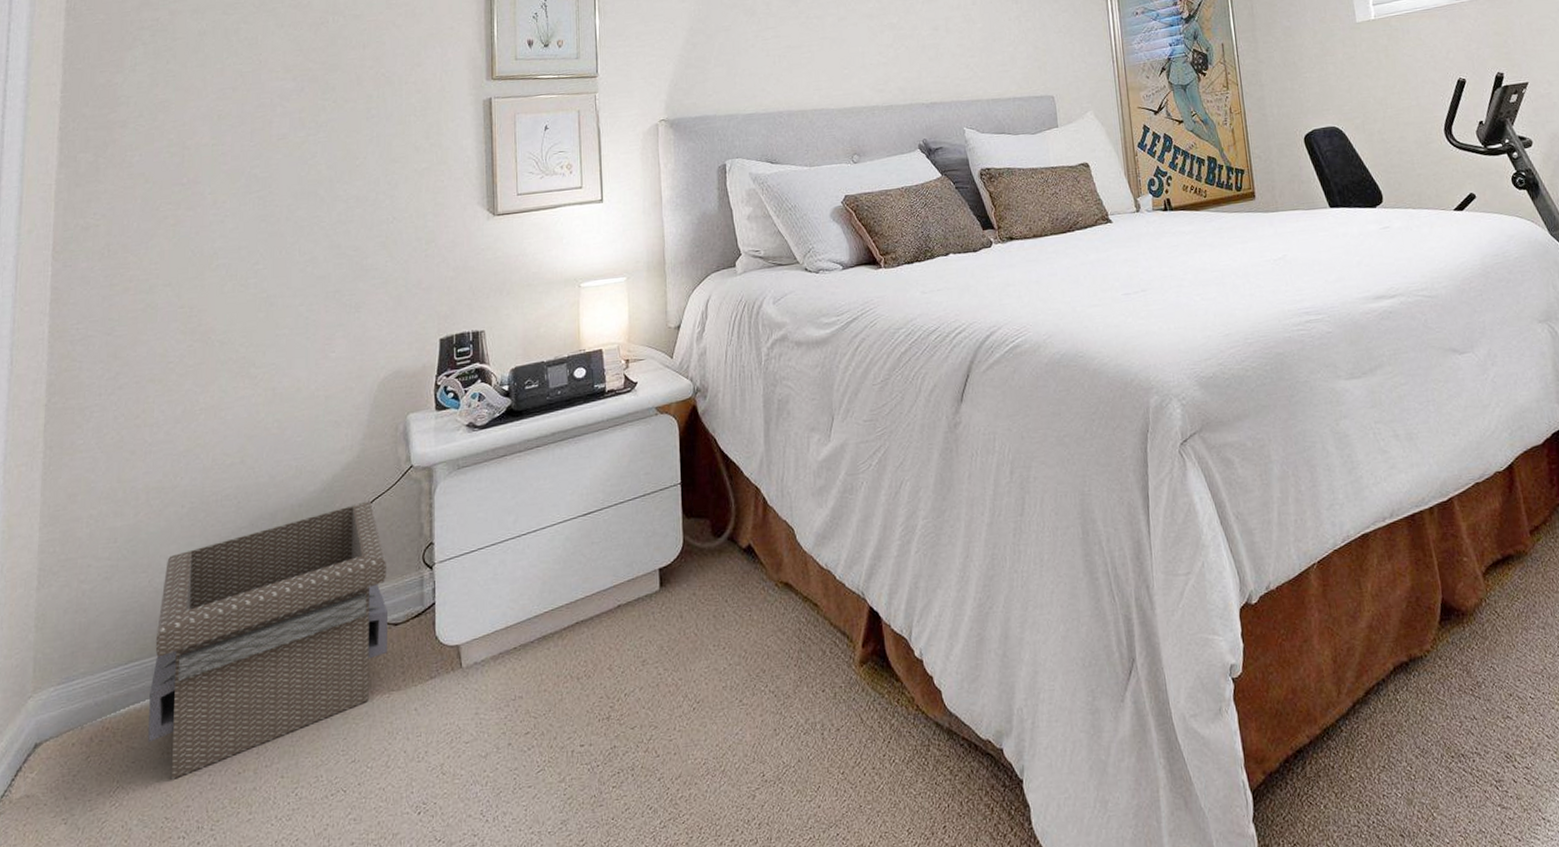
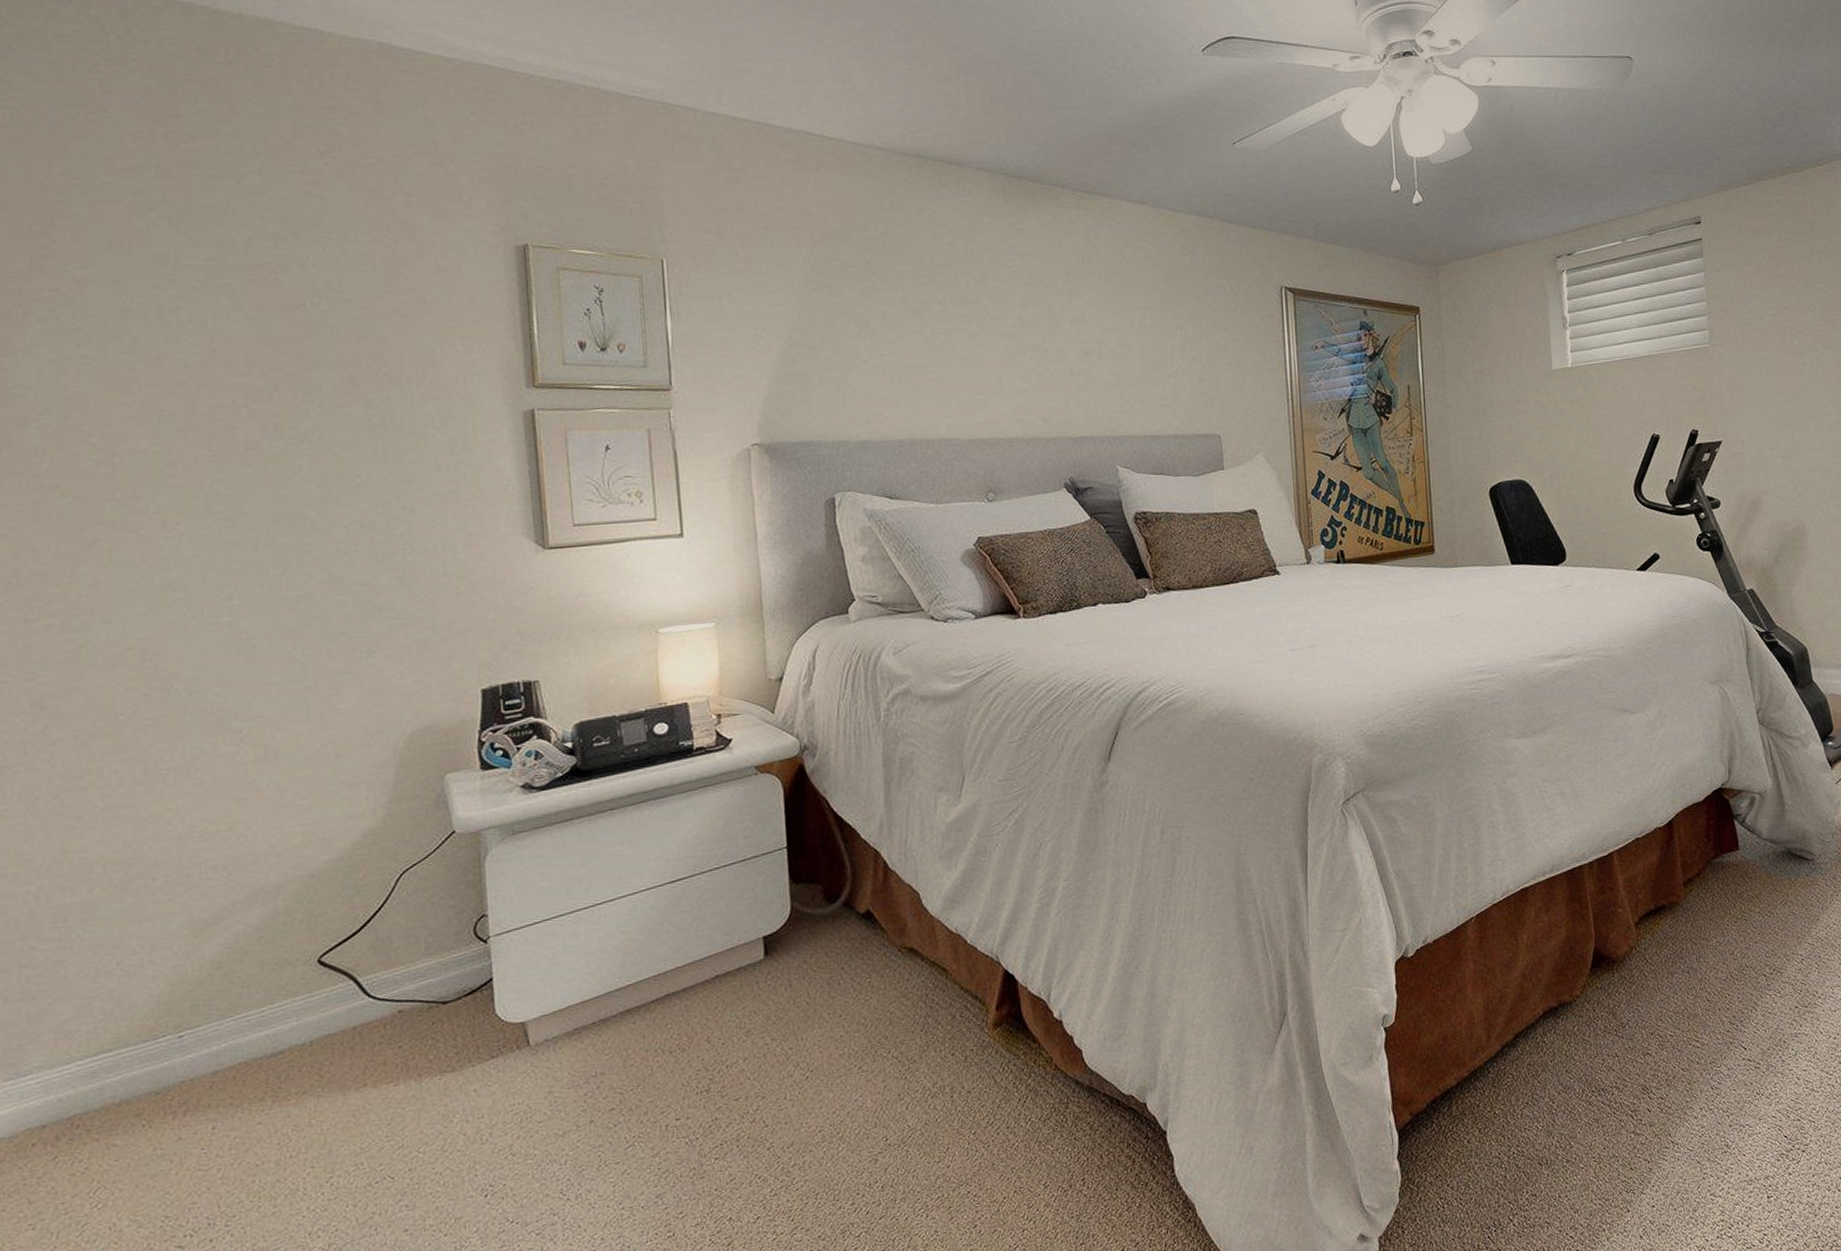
storage basket: present [148,501,387,780] -> none [130,870,436,1176]

